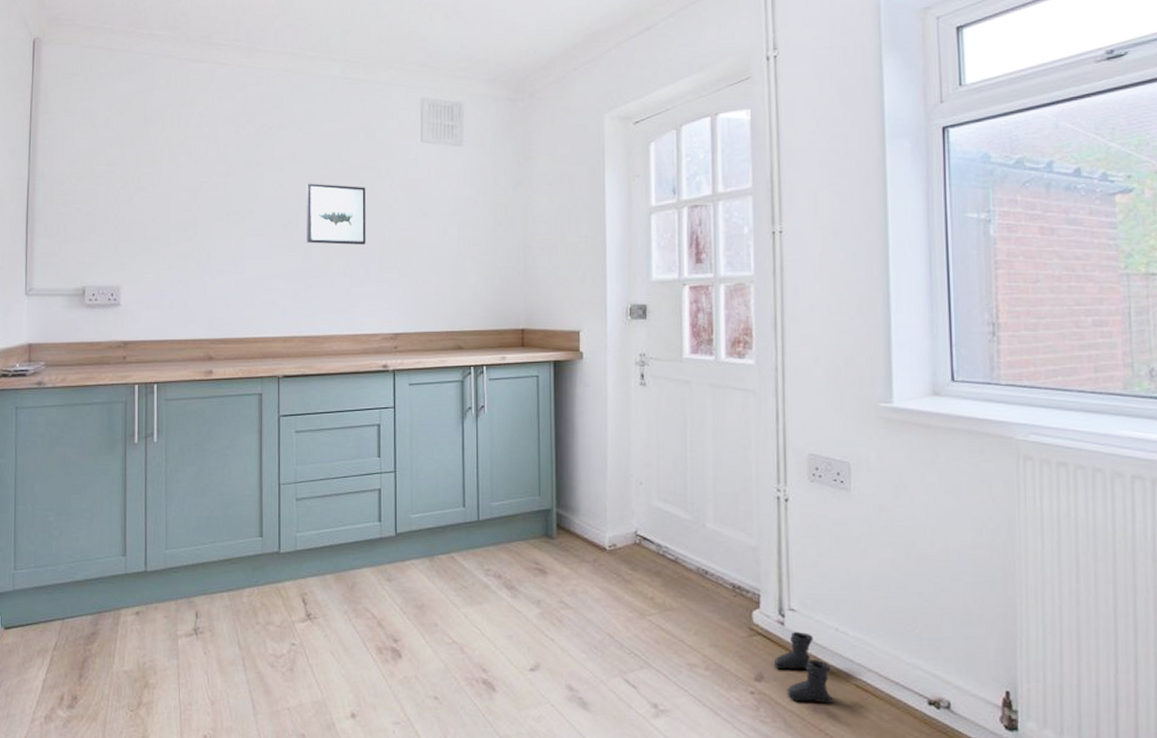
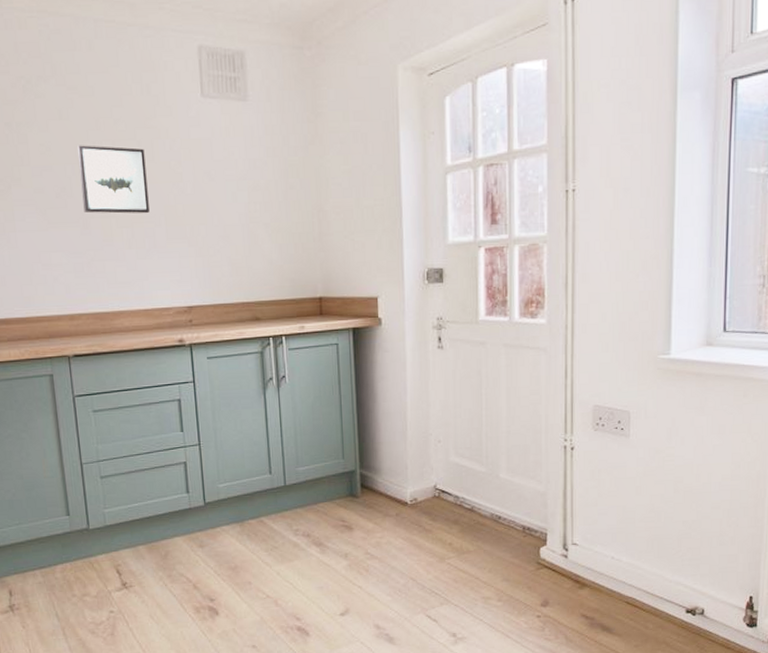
boots: present [773,631,833,704] -> none [557,562,607,620]

